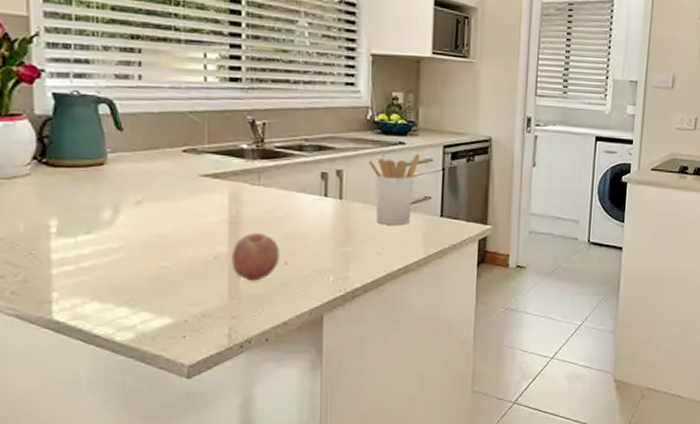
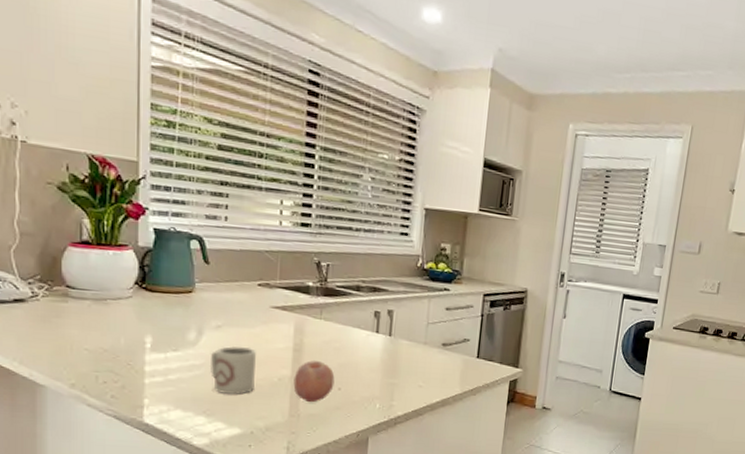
cup: none [129,222,185,280] -> present [209,345,256,395]
utensil holder: present [367,154,420,225] -> none [415,300,462,363]

